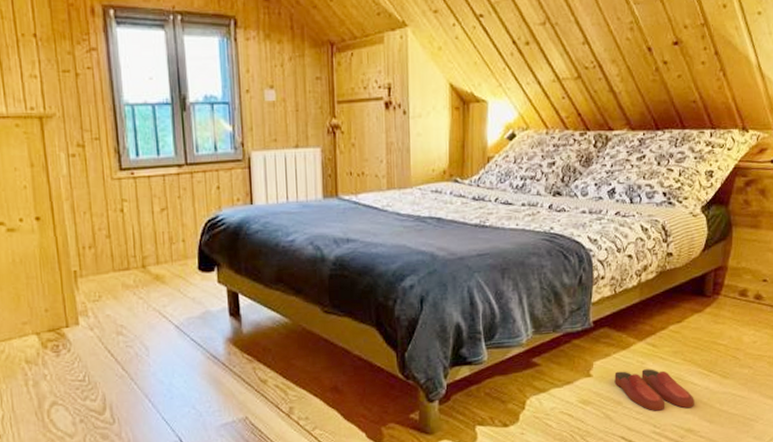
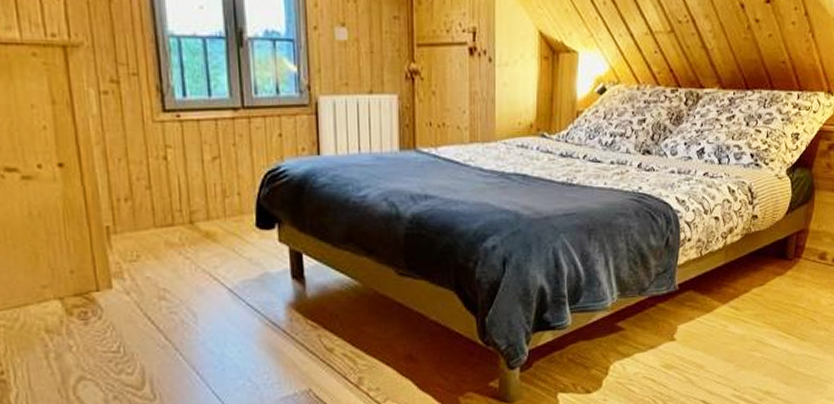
slippers: present [614,369,694,411] -> none [697,332,773,374]

